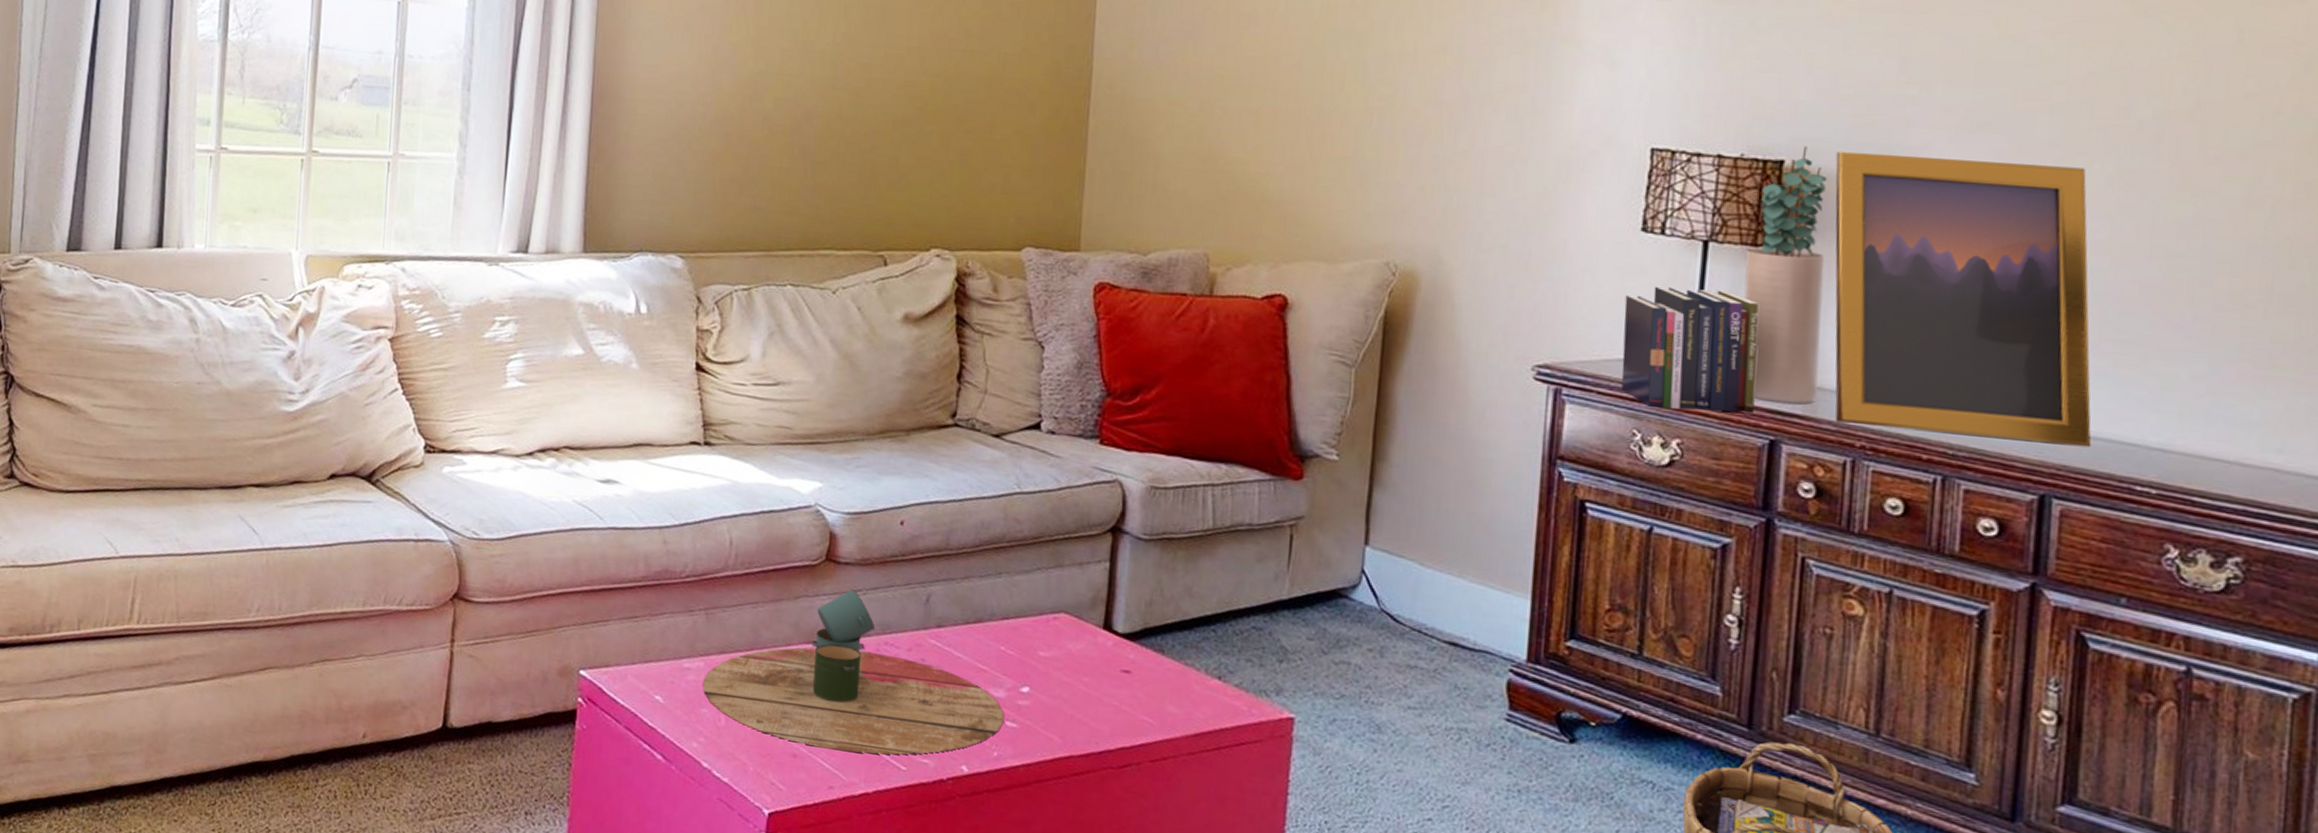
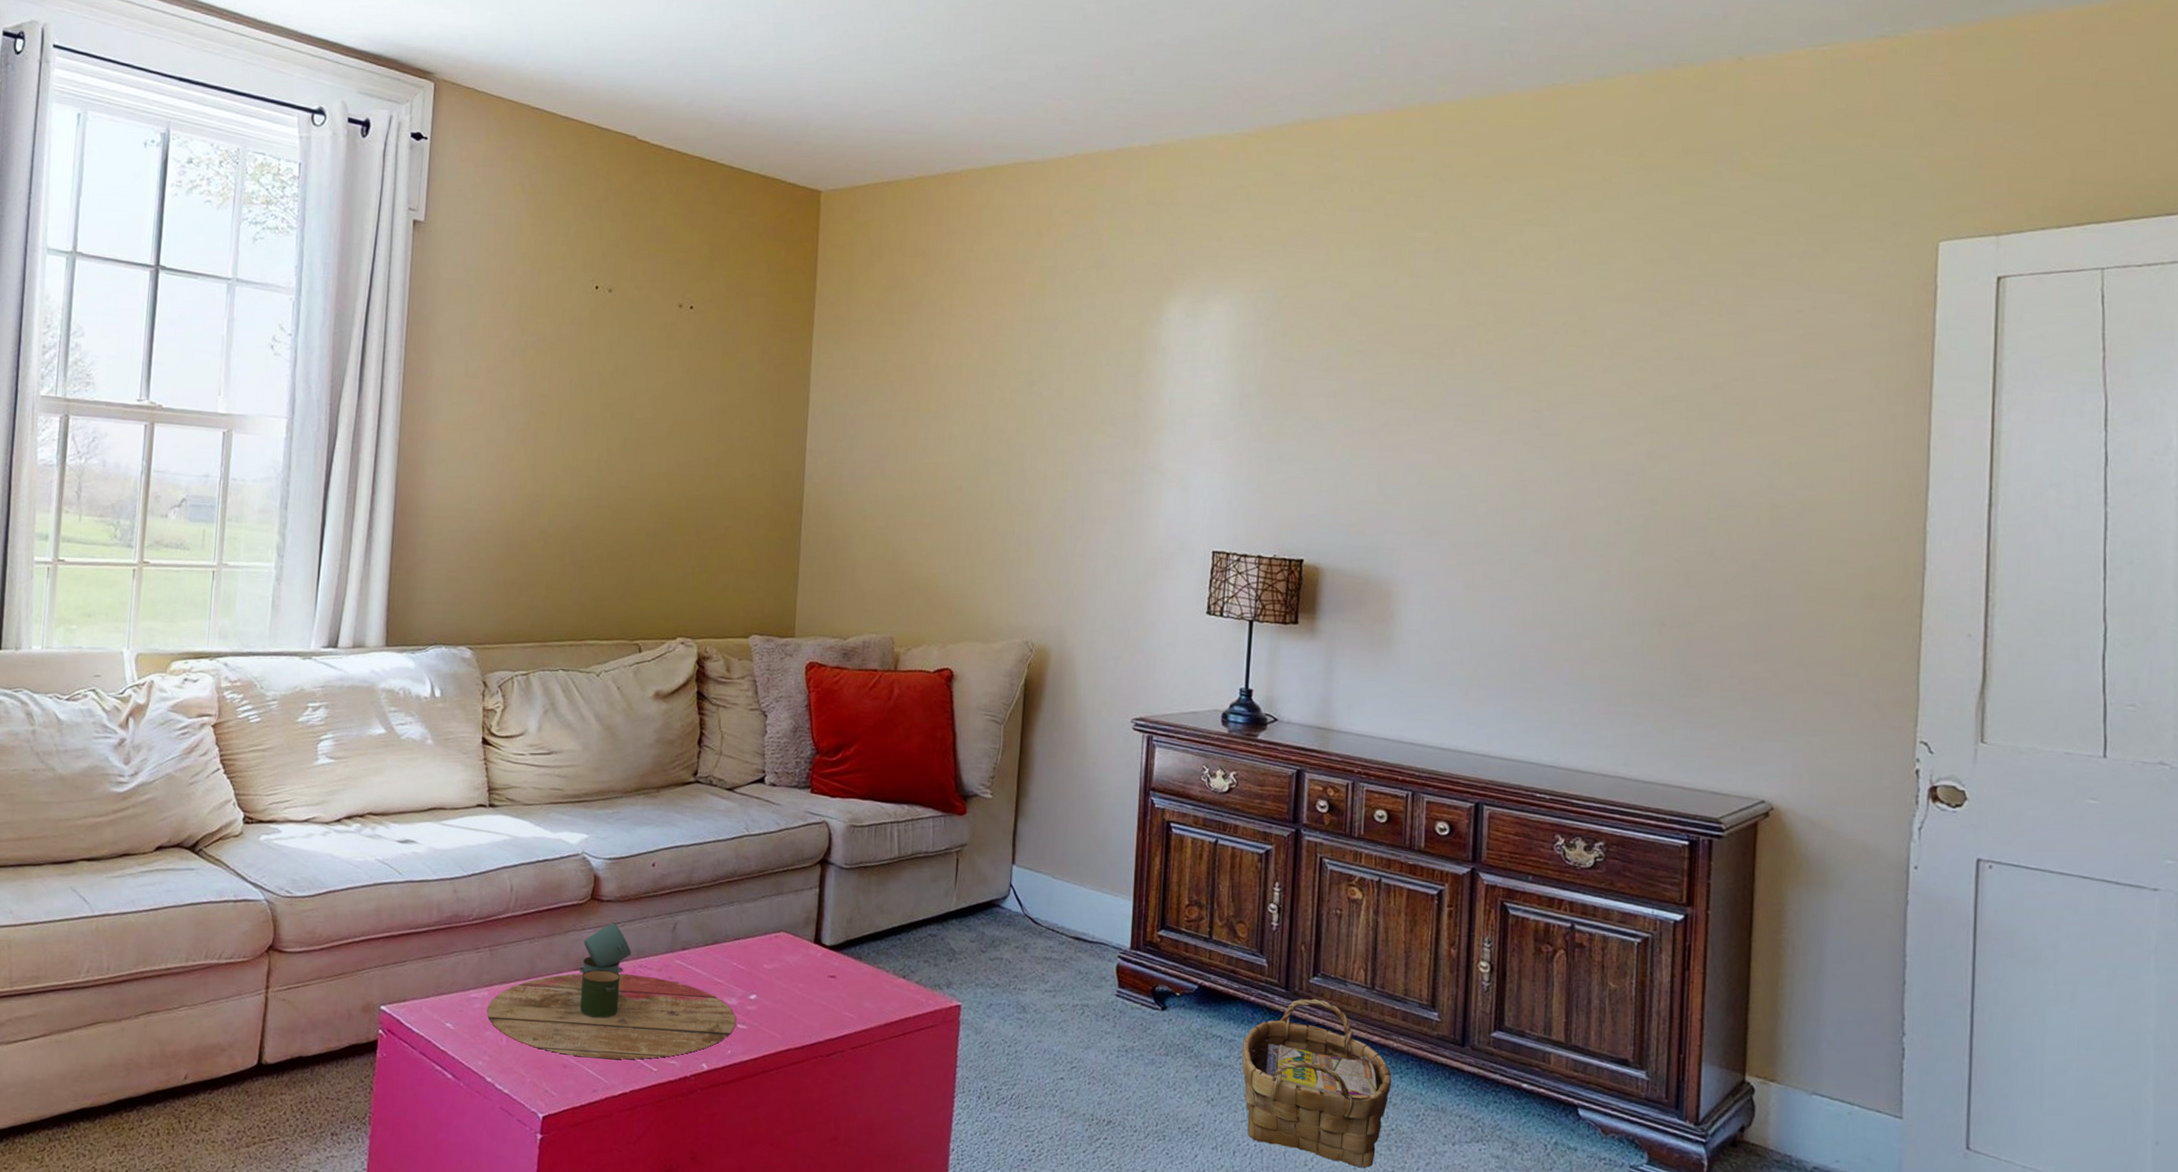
books: present [1622,286,1759,413] -> none [1194,656,1288,750]
vase: present [1743,145,1828,406] -> none [1277,548,1332,743]
picture frame: present [1835,151,2092,448] -> none [1337,552,1508,767]

